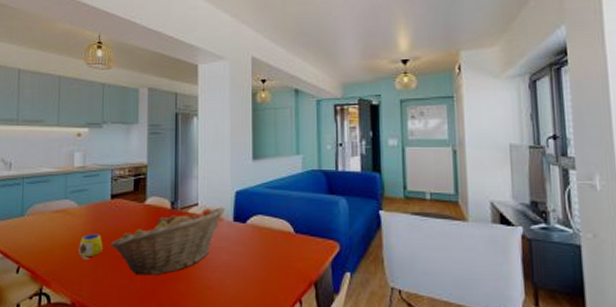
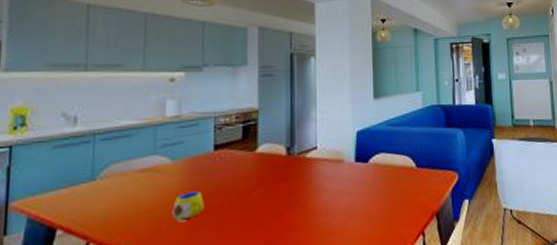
fruit basket: present [110,207,225,276] -> none [213,148,346,232]

